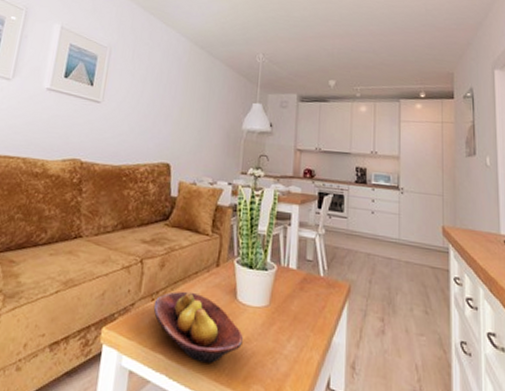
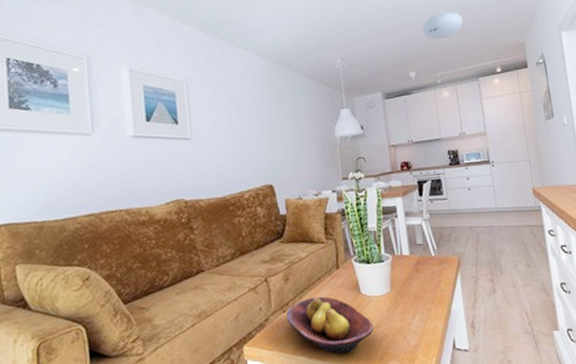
ceiling light: none [350,28,392,54] -> present [423,11,463,40]

